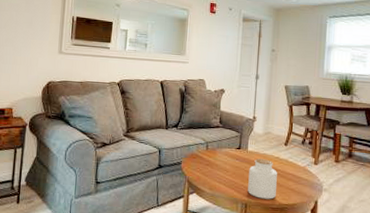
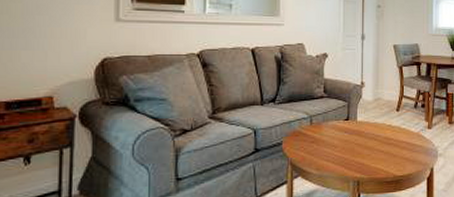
jar: present [248,159,277,199] -> none [359,128,390,173]

